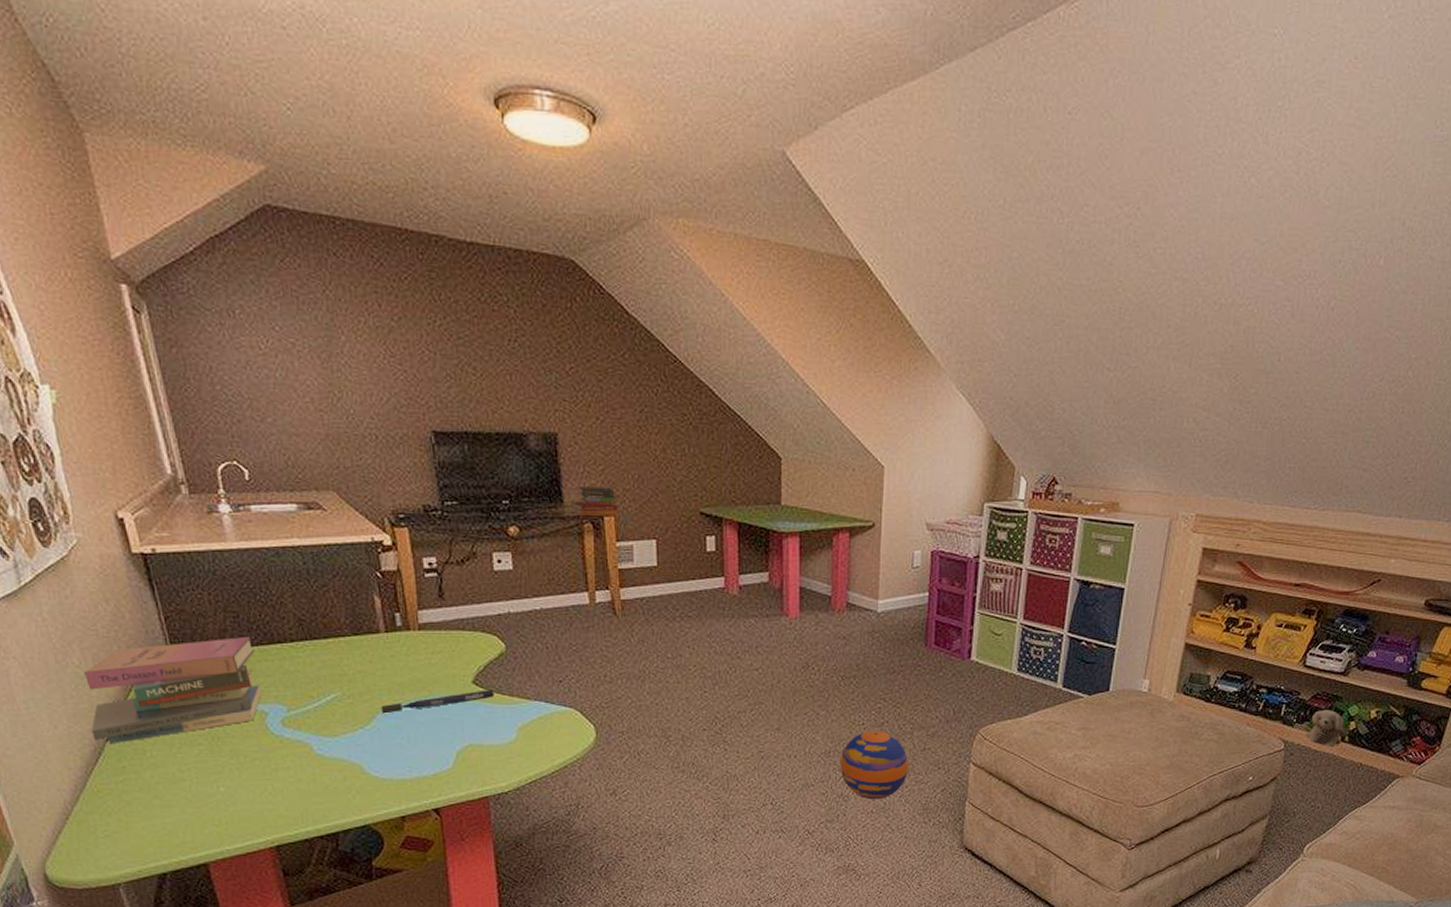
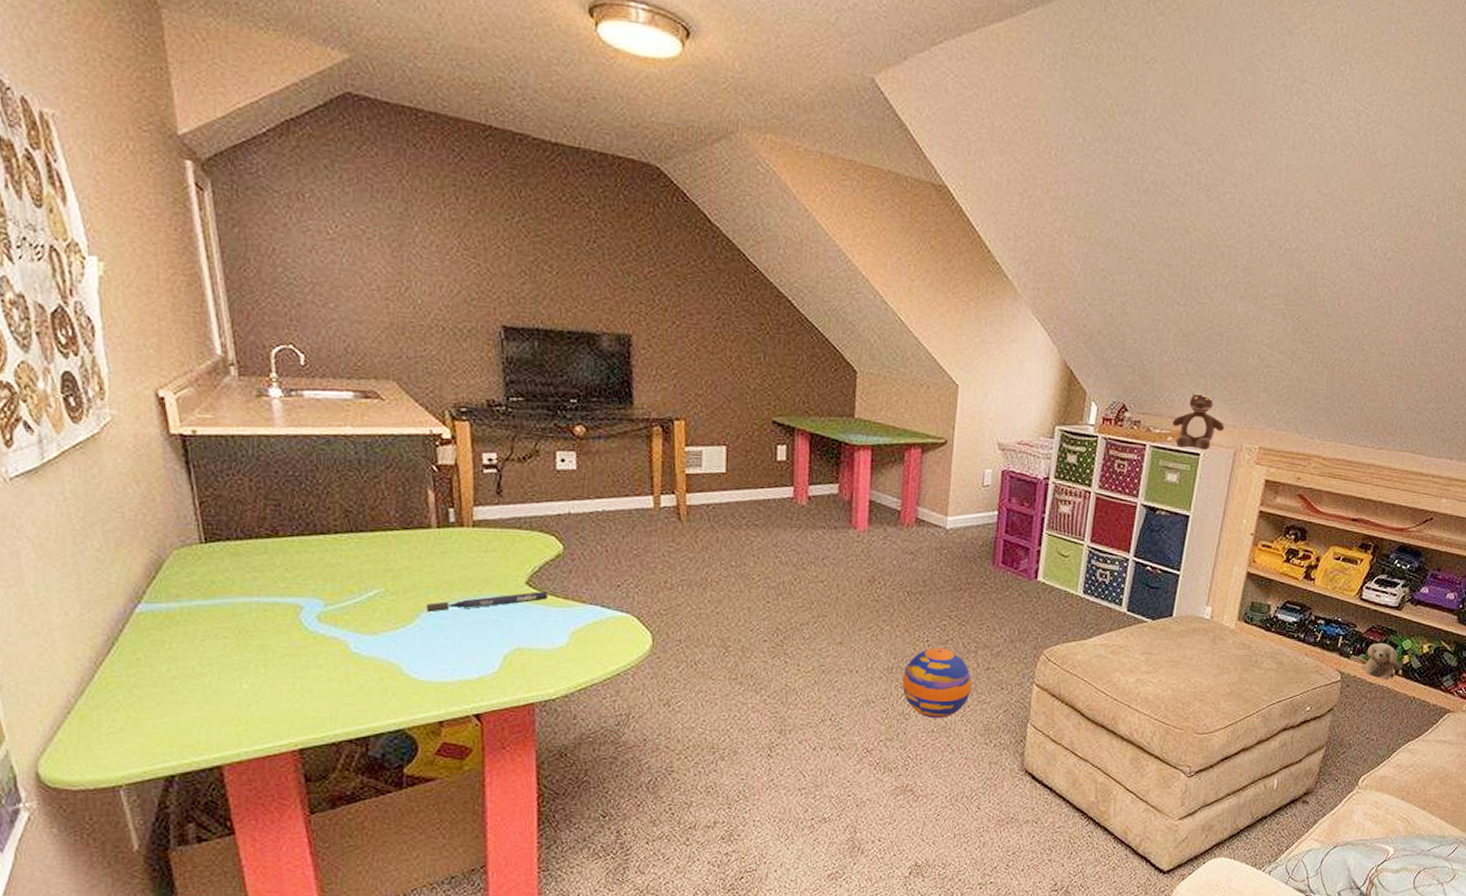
books: present [84,636,262,745] -> none [105,525,298,635]
books: present [571,486,619,517] -> none [641,389,690,421]
stuffed animal: none [1104,461,1159,521] -> present [1172,392,1224,451]

